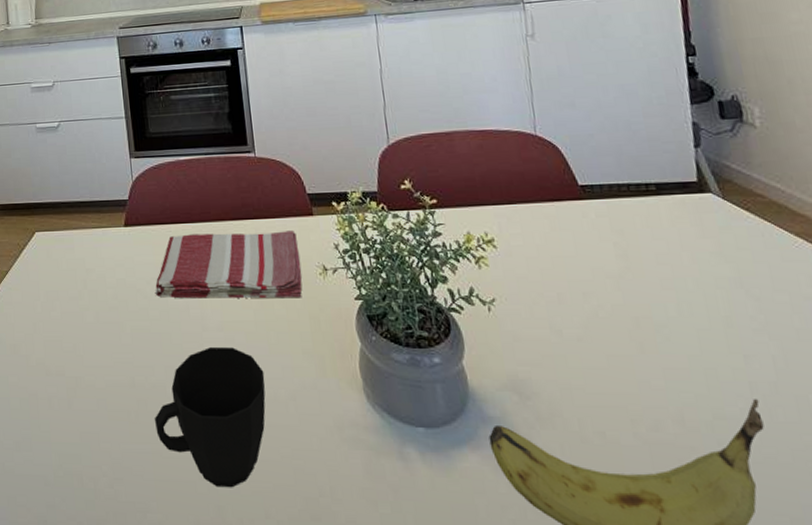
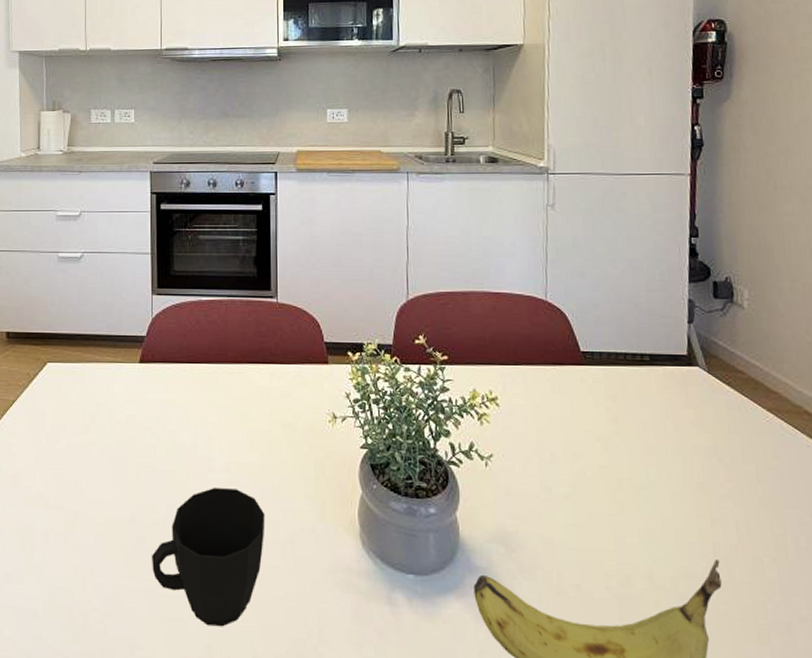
dish towel: present [155,230,302,299] -> none [164,374,312,444]

